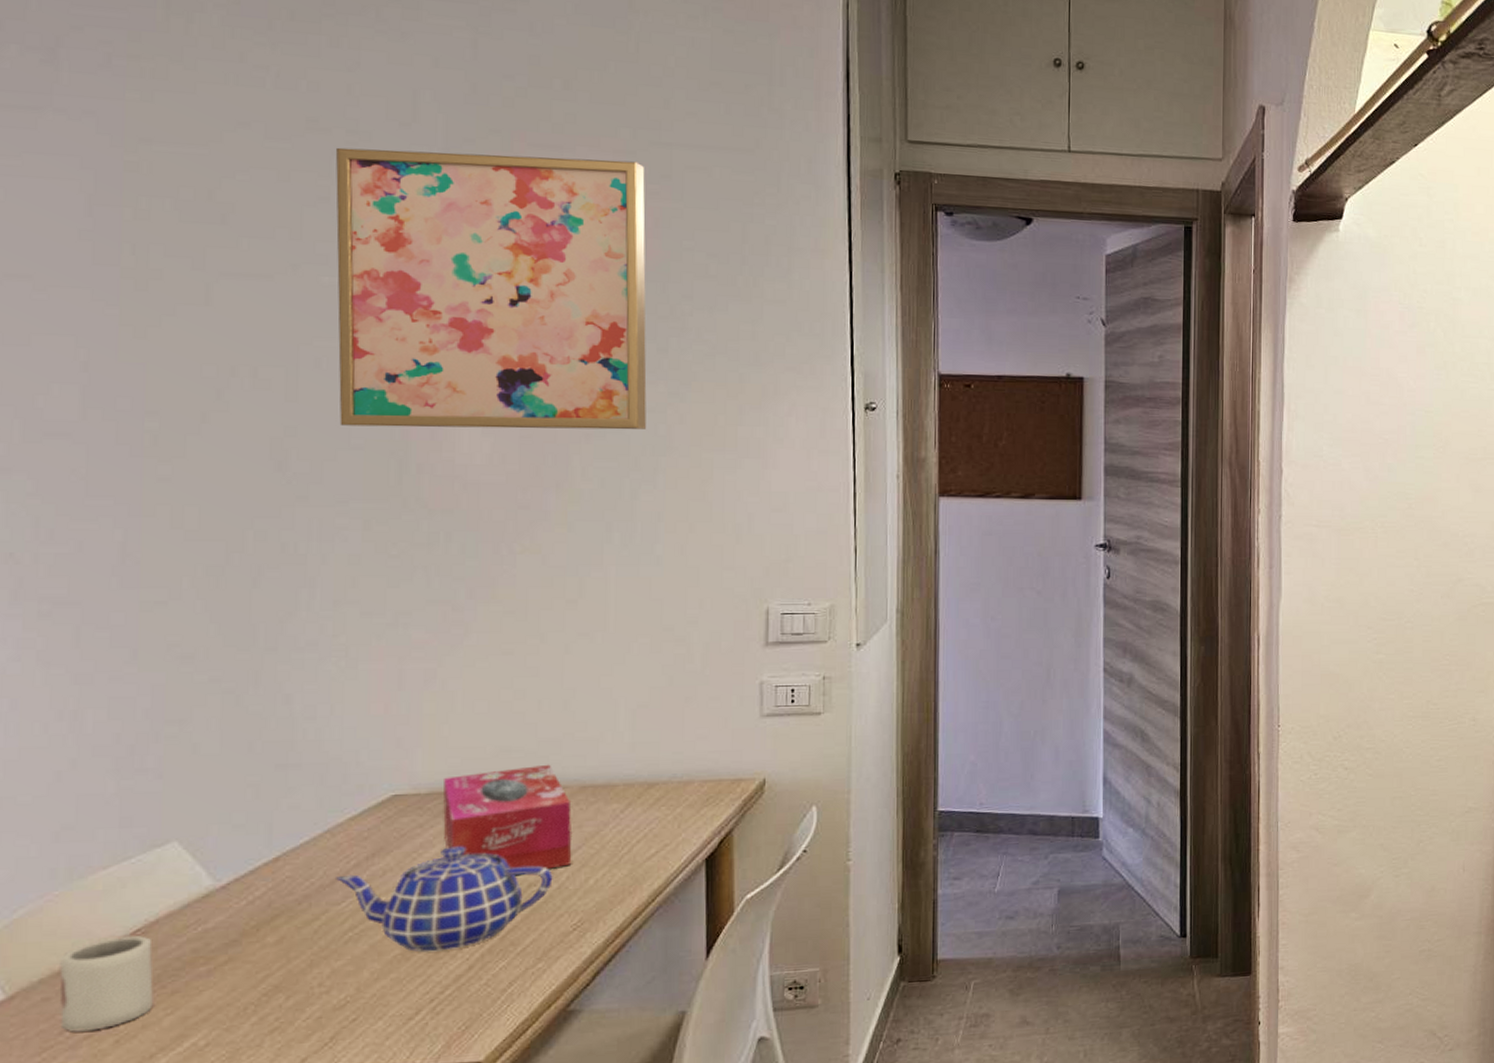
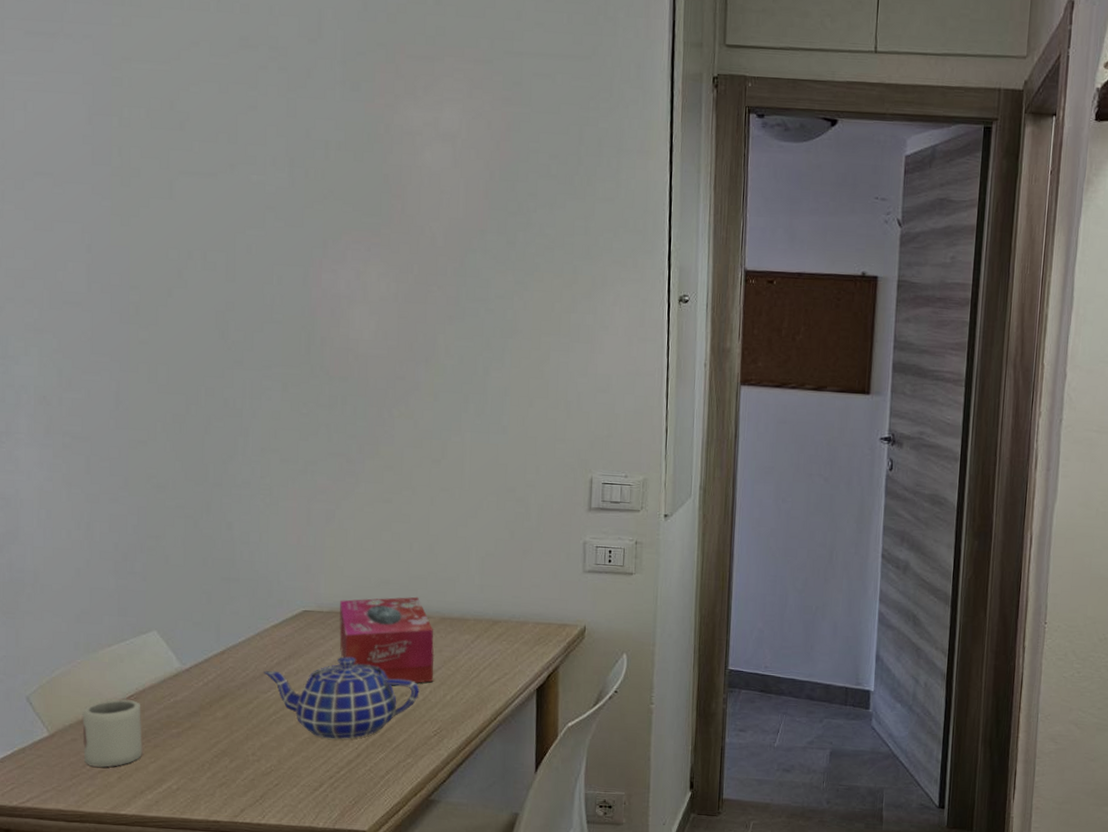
wall art: present [336,147,647,430] -> none [261,62,500,314]

